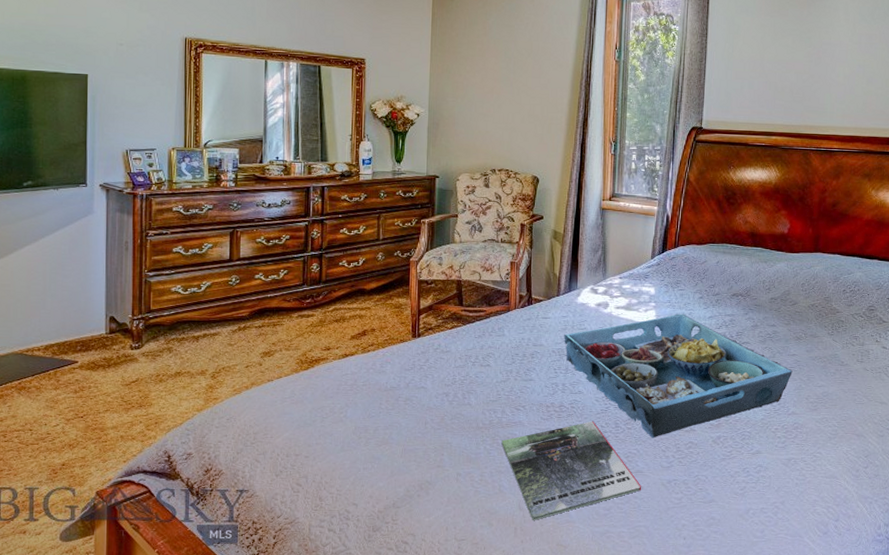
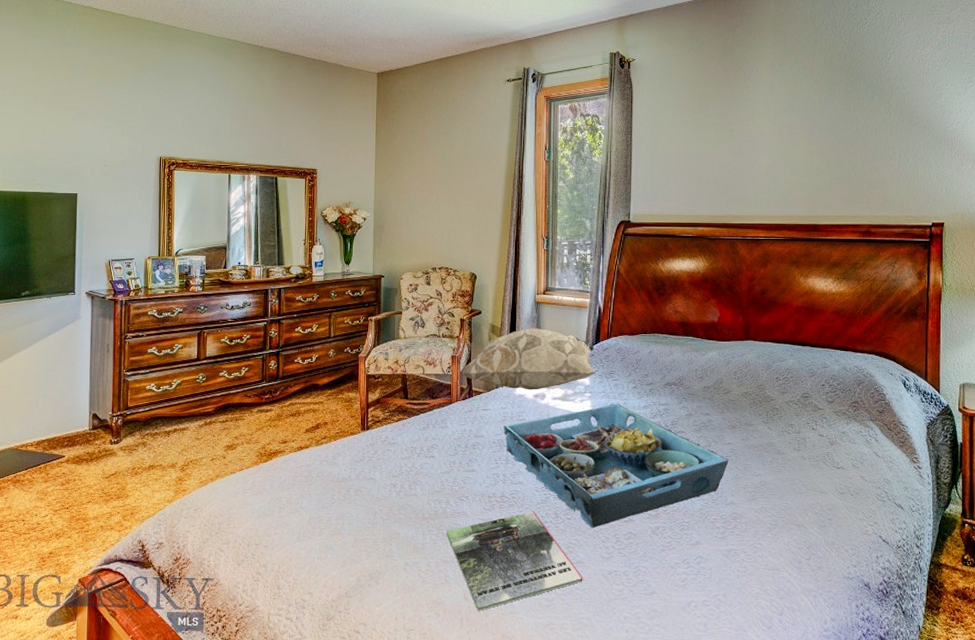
decorative pillow: none [520,235,662,299] -> present [461,328,597,390]

